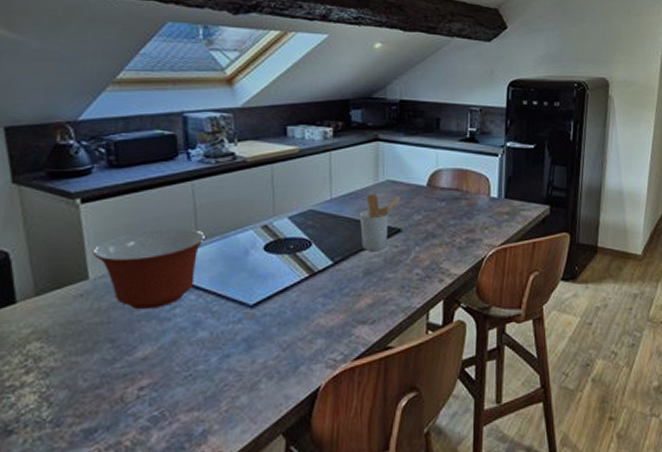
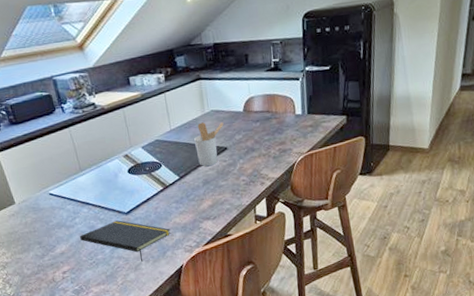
mixing bowl: present [92,228,206,310] -> none [13,162,87,222]
notepad: none [177,315,311,379] -> present [80,220,171,262]

